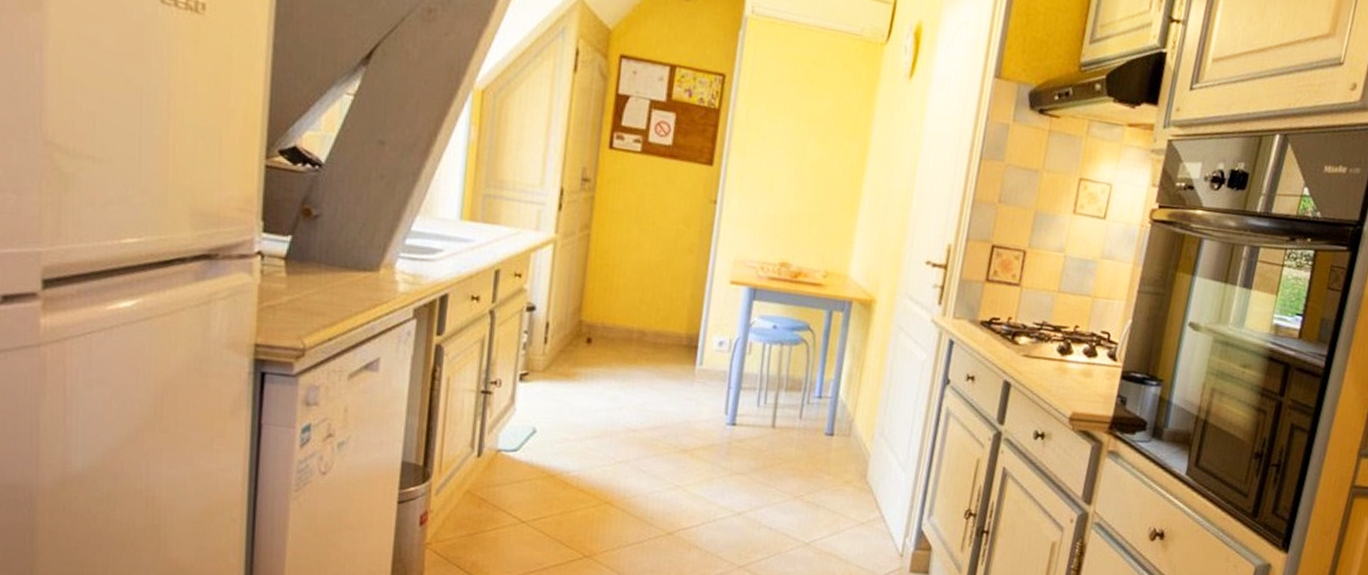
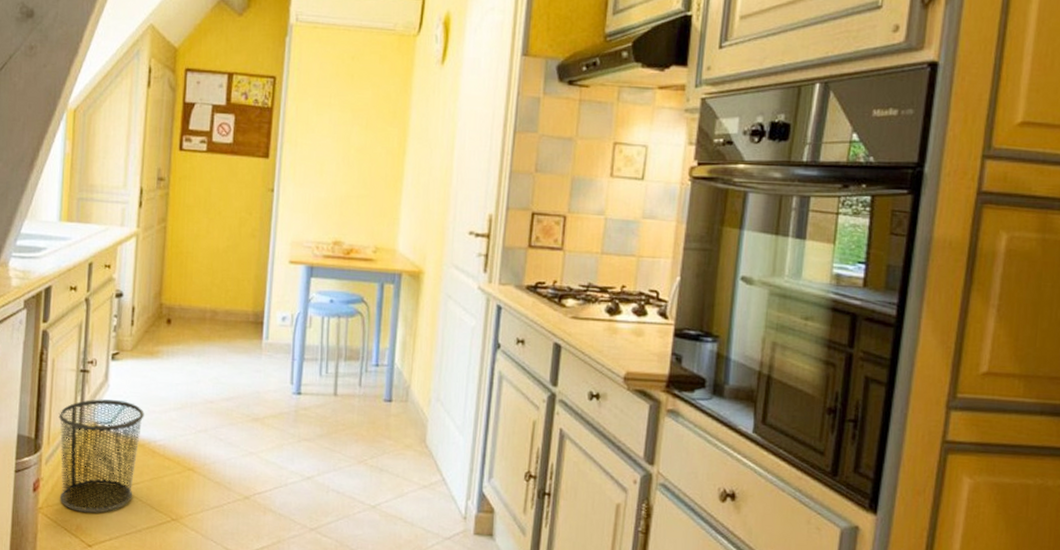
waste bin: none [452,424,557,549] -> present [58,399,144,513]

